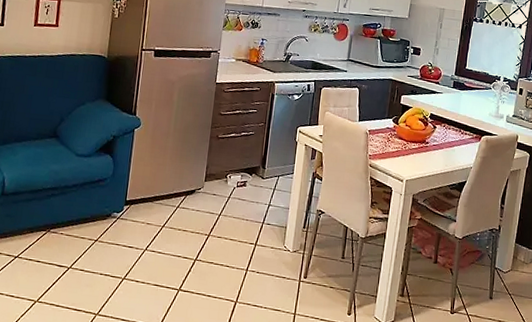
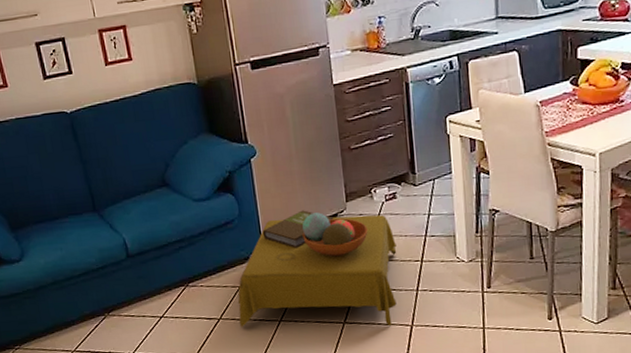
side table: none [86,181,238,300] -> present [237,210,397,328]

